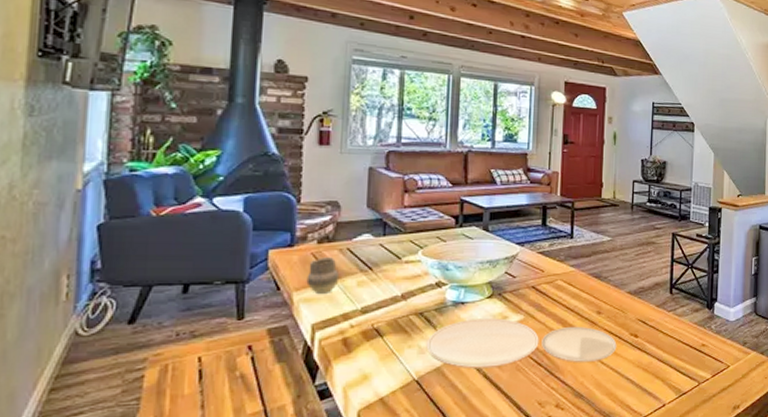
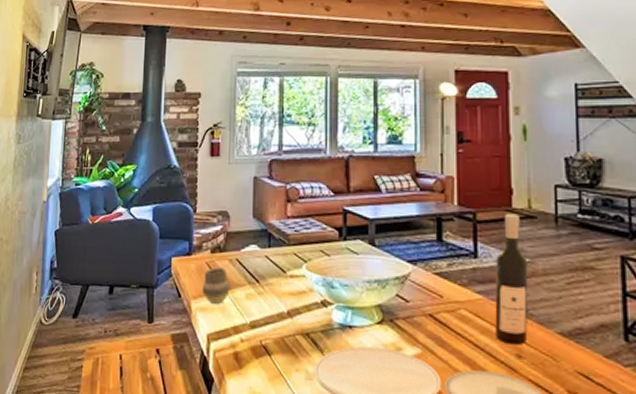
bottle: none [583,202,610,304] -> present [495,213,529,345]

